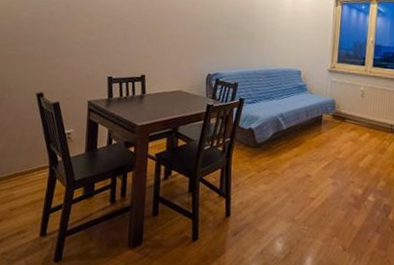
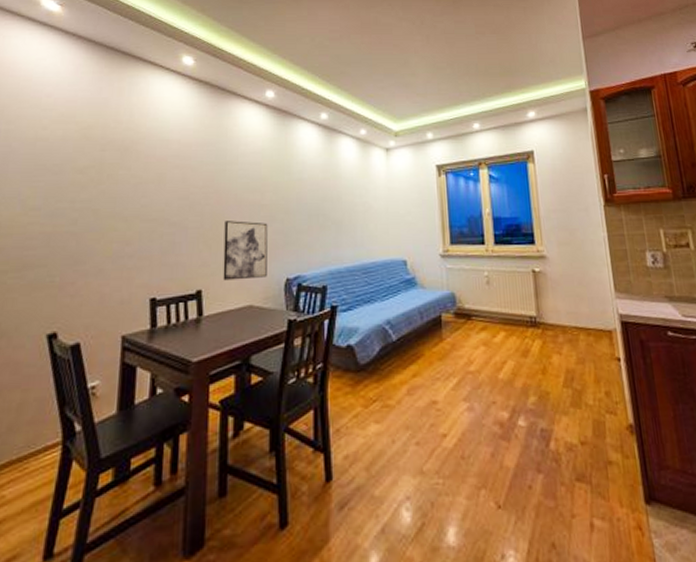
wall art: none [161,24,196,71] -> present [223,221,268,281]

